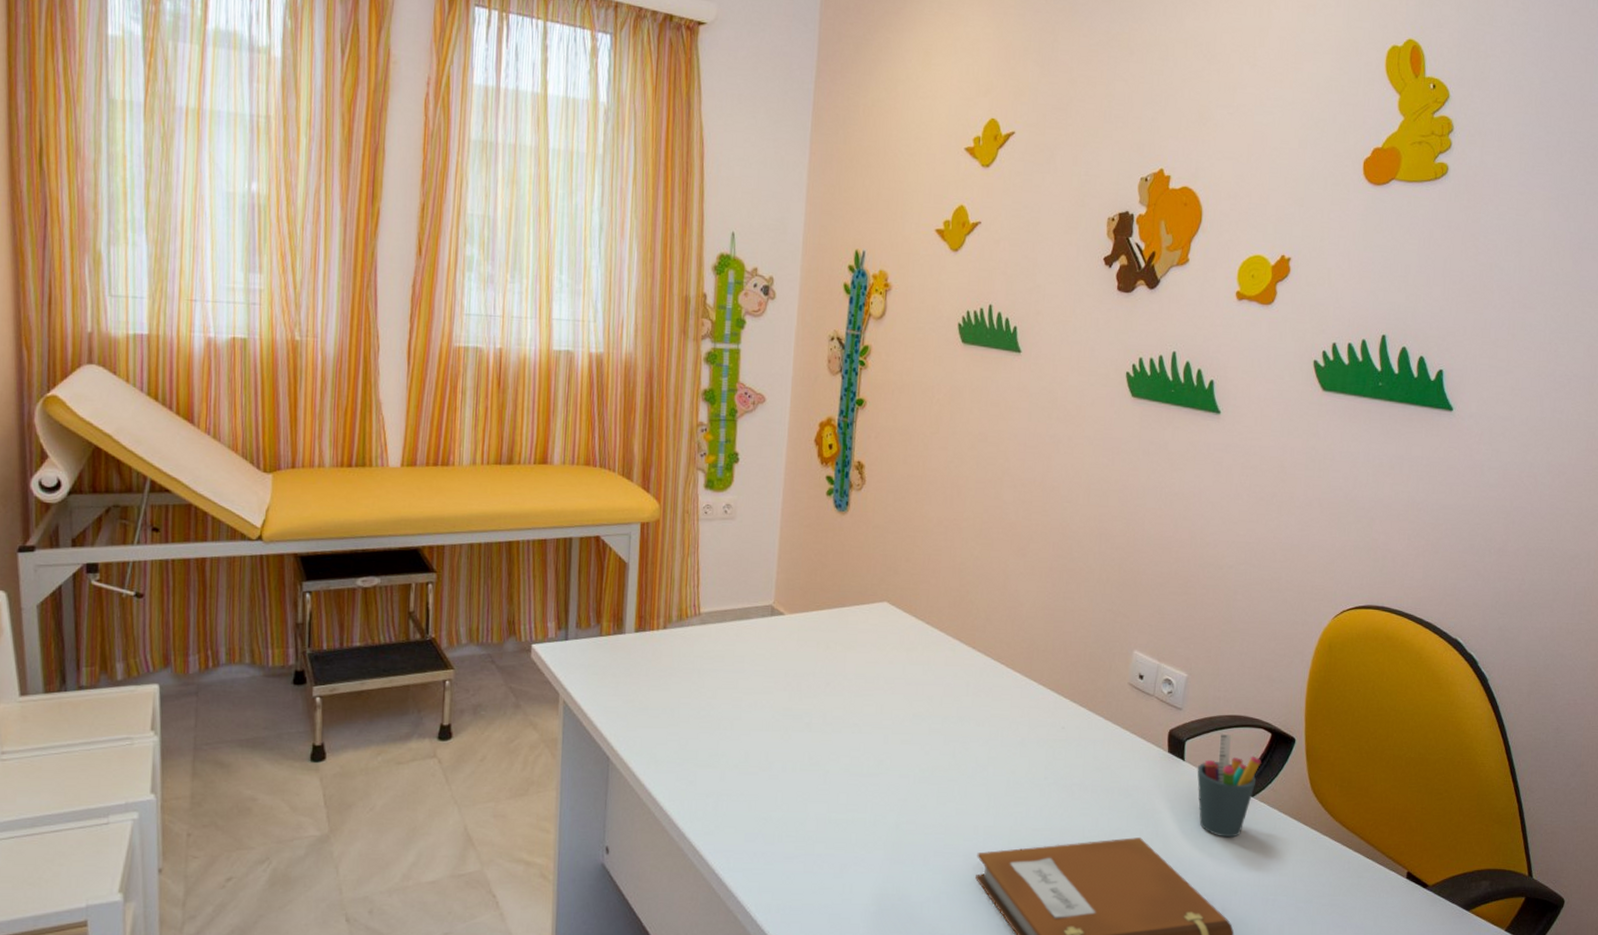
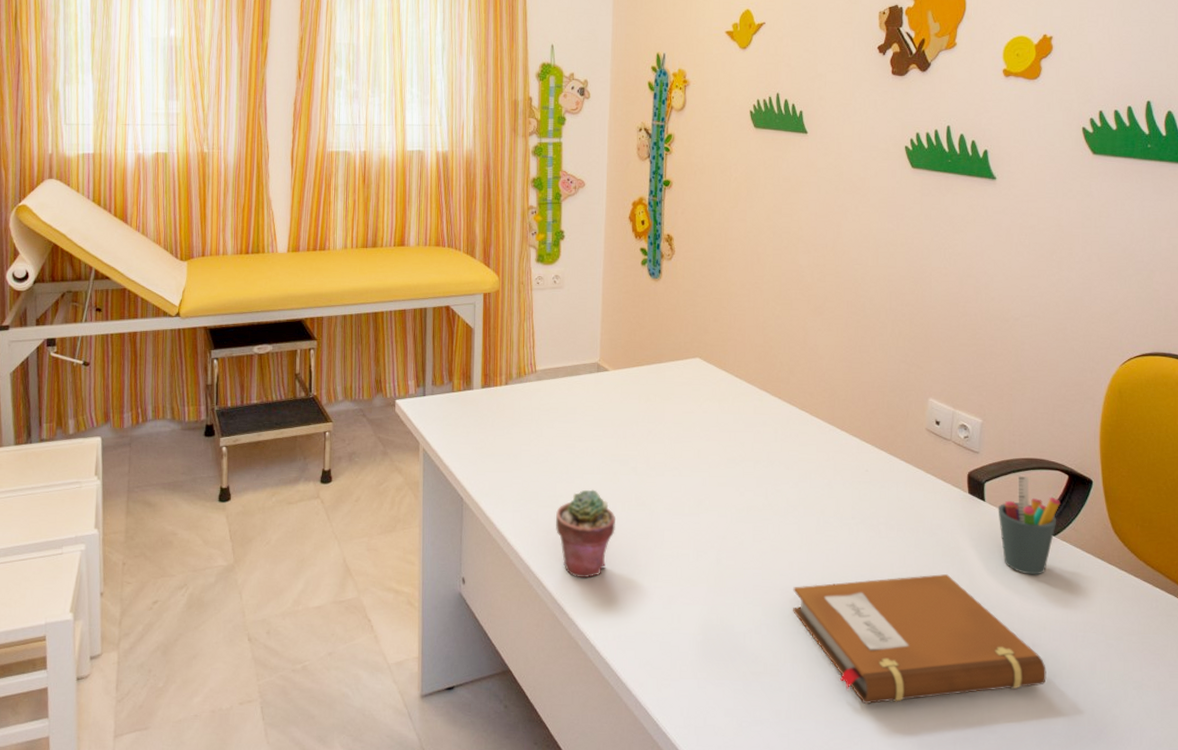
potted succulent: none [716,747,785,846] -> present [556,489,615,578]

